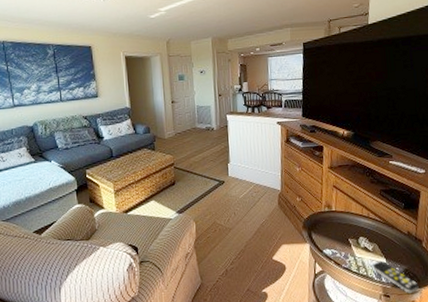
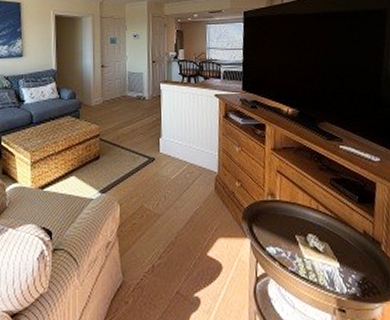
remote control: present [373,260,419,293] -> none [324,264,380,309]

